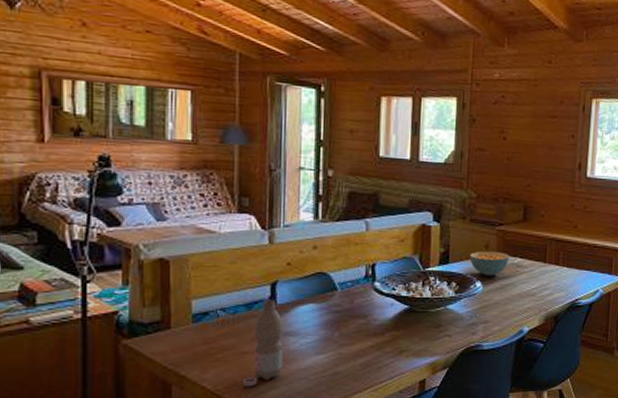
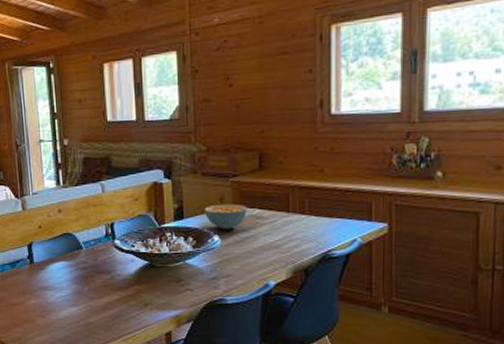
water bottle: present [242,299,284,387] -> none [14,258,45,334]

